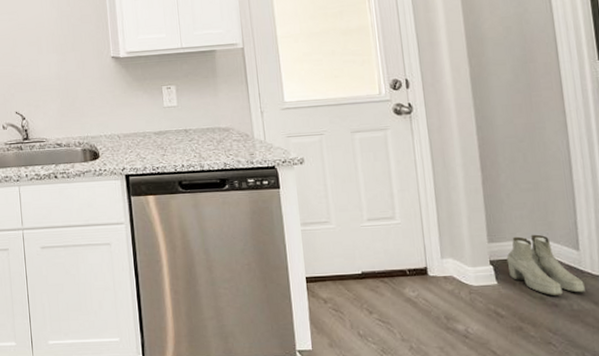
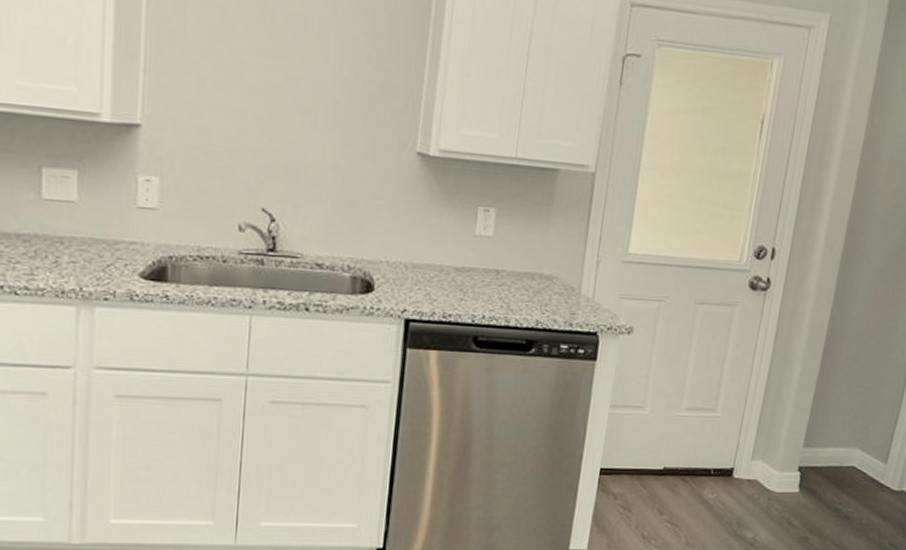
boots: present [506,234,585,296] -> none [813,442,881,509]

